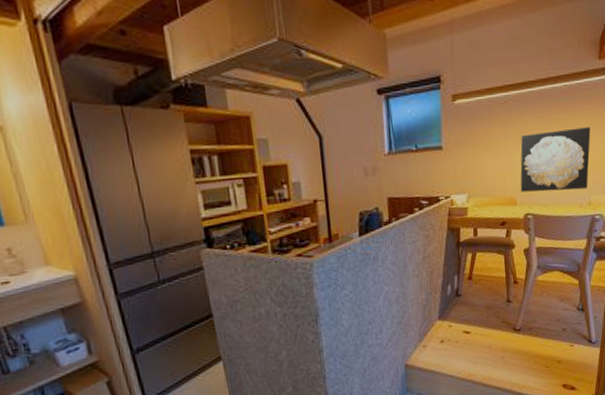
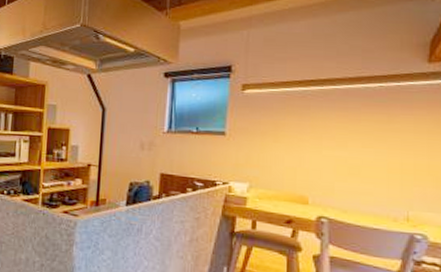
wall art: present [520,127,591,192] -> none [314,131,413,202]

